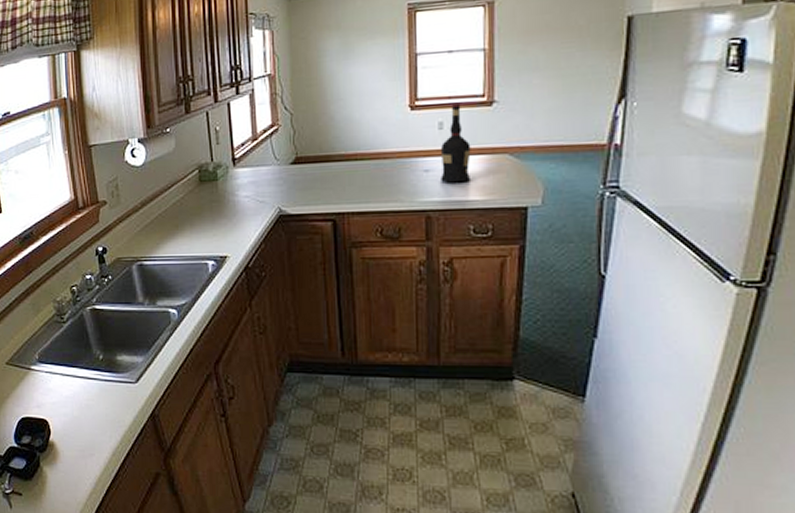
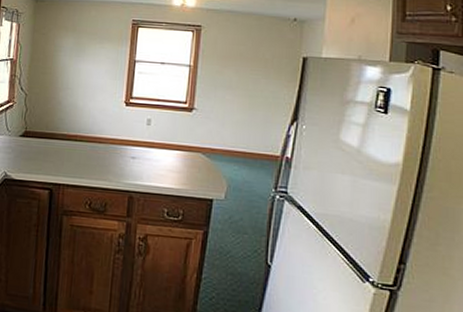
liquor: present [440,102,471,183] -> none [144,105,172,172]

